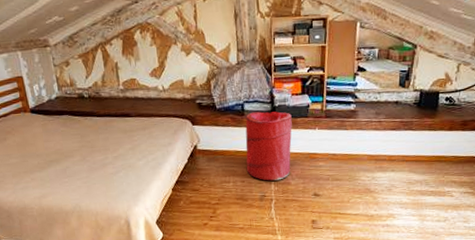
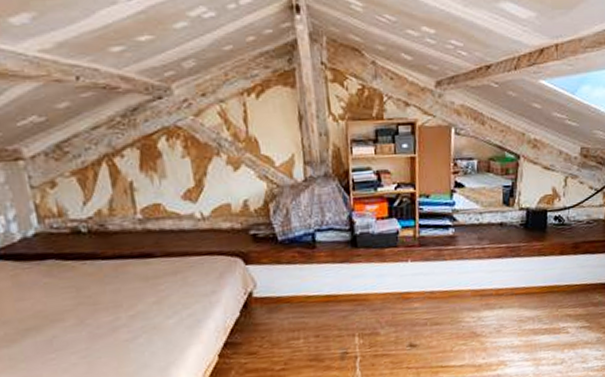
laundry hamper: present [245,111,292,181] -> none [318,241,379,333]

